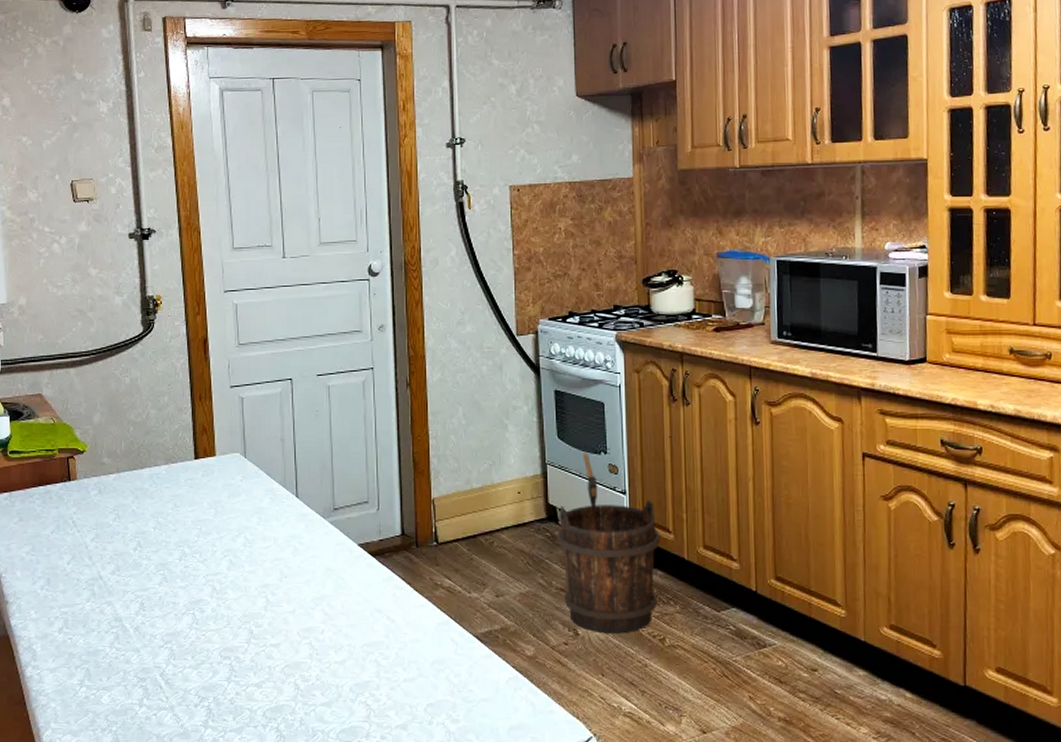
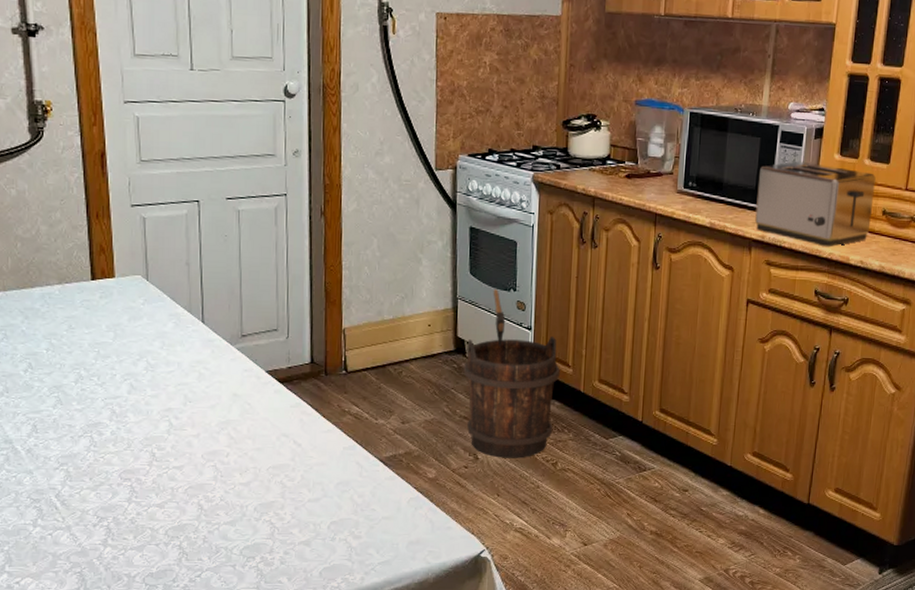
toaster: none [860,302,997,392] -> present [755,161,876,248]

